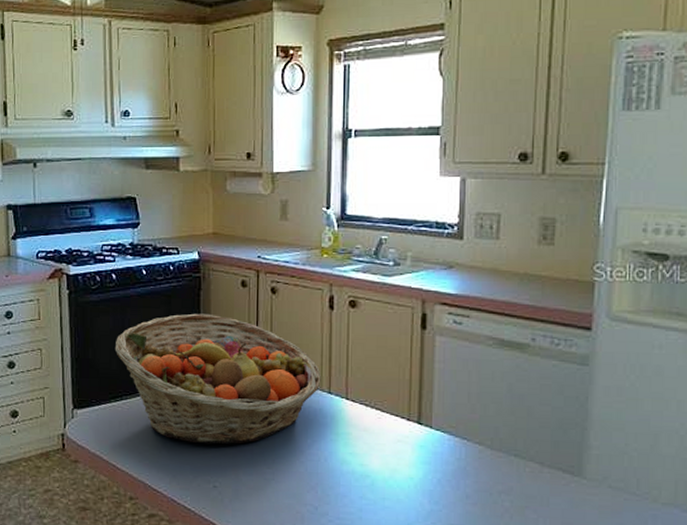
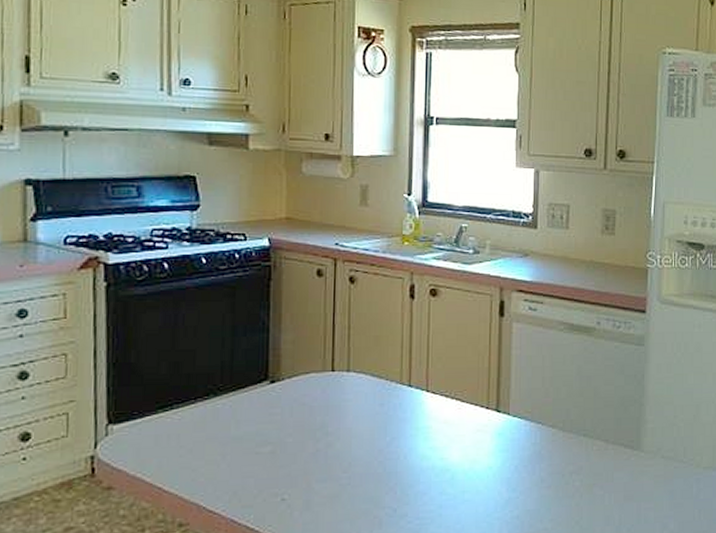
fruit basket: present [114,313,321,444] -> none [164,306,401,453]

